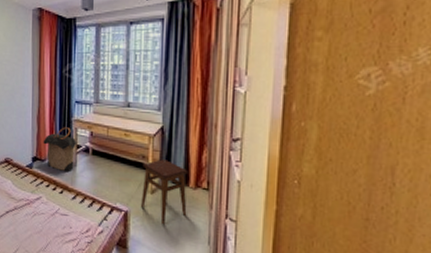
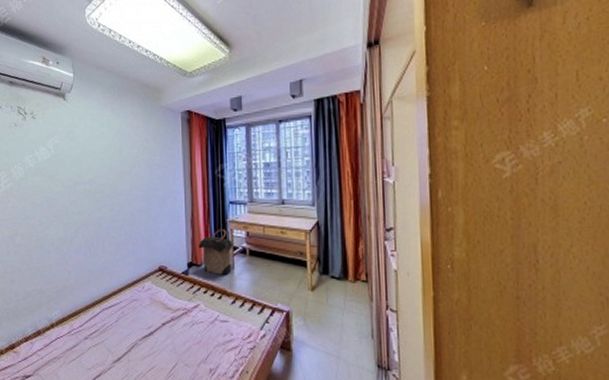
stool: present [141,159,189,225] -> none [301,255,349,322]

